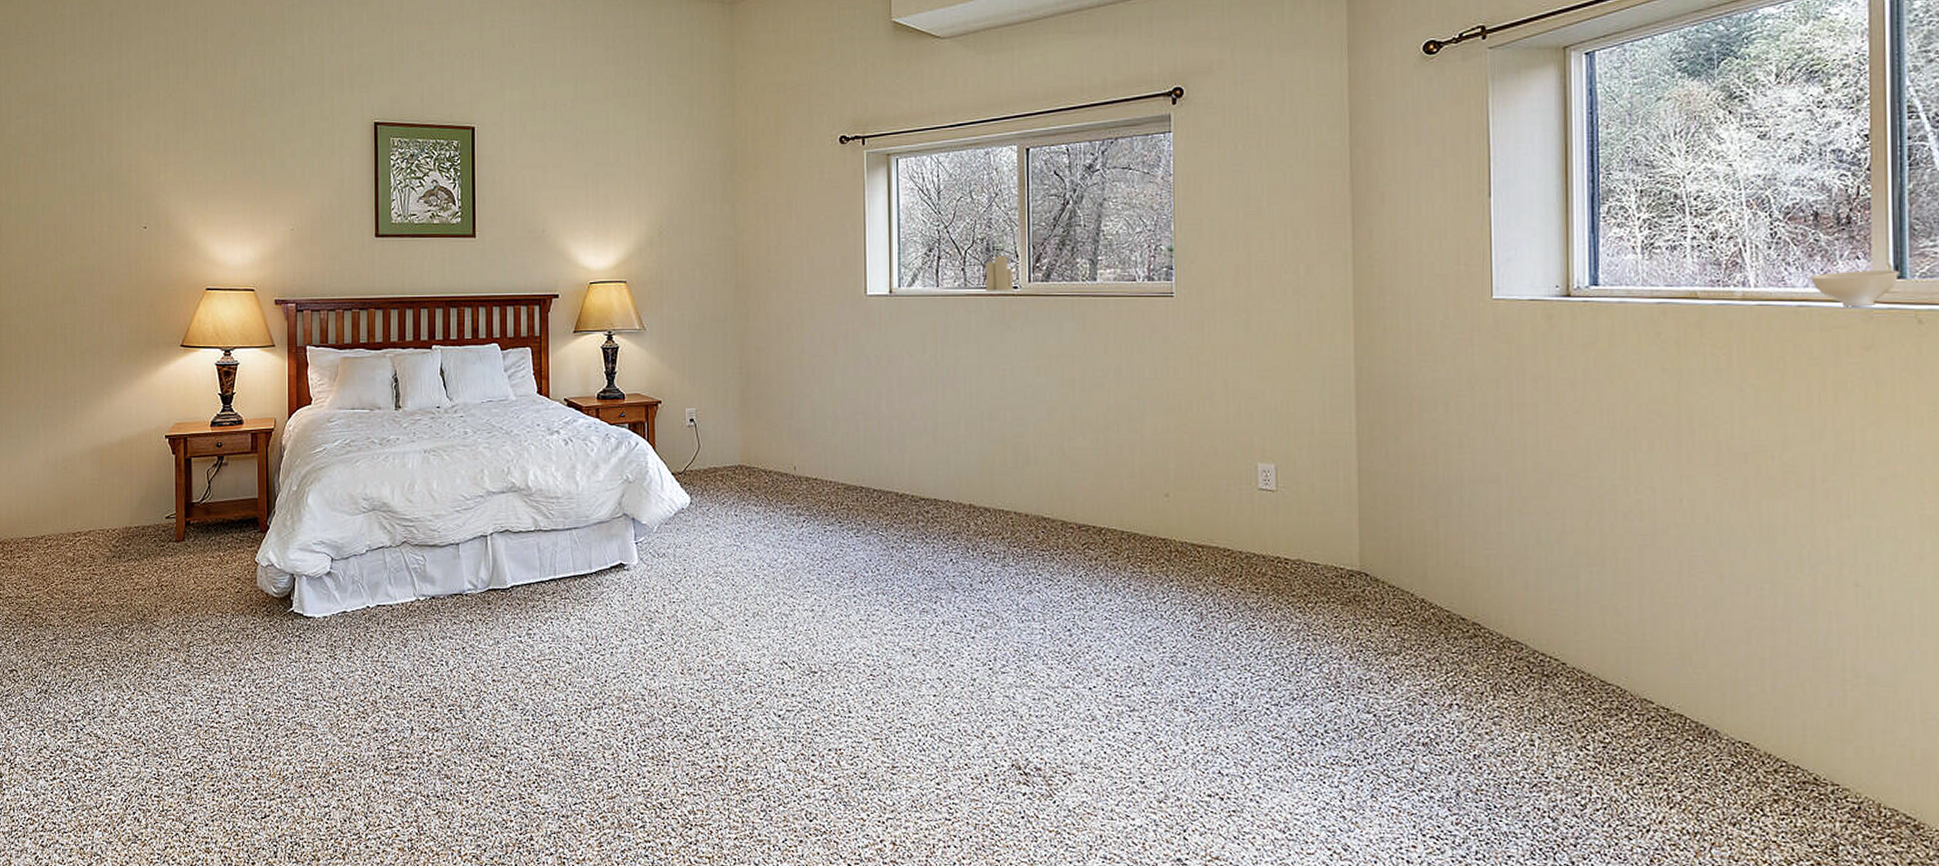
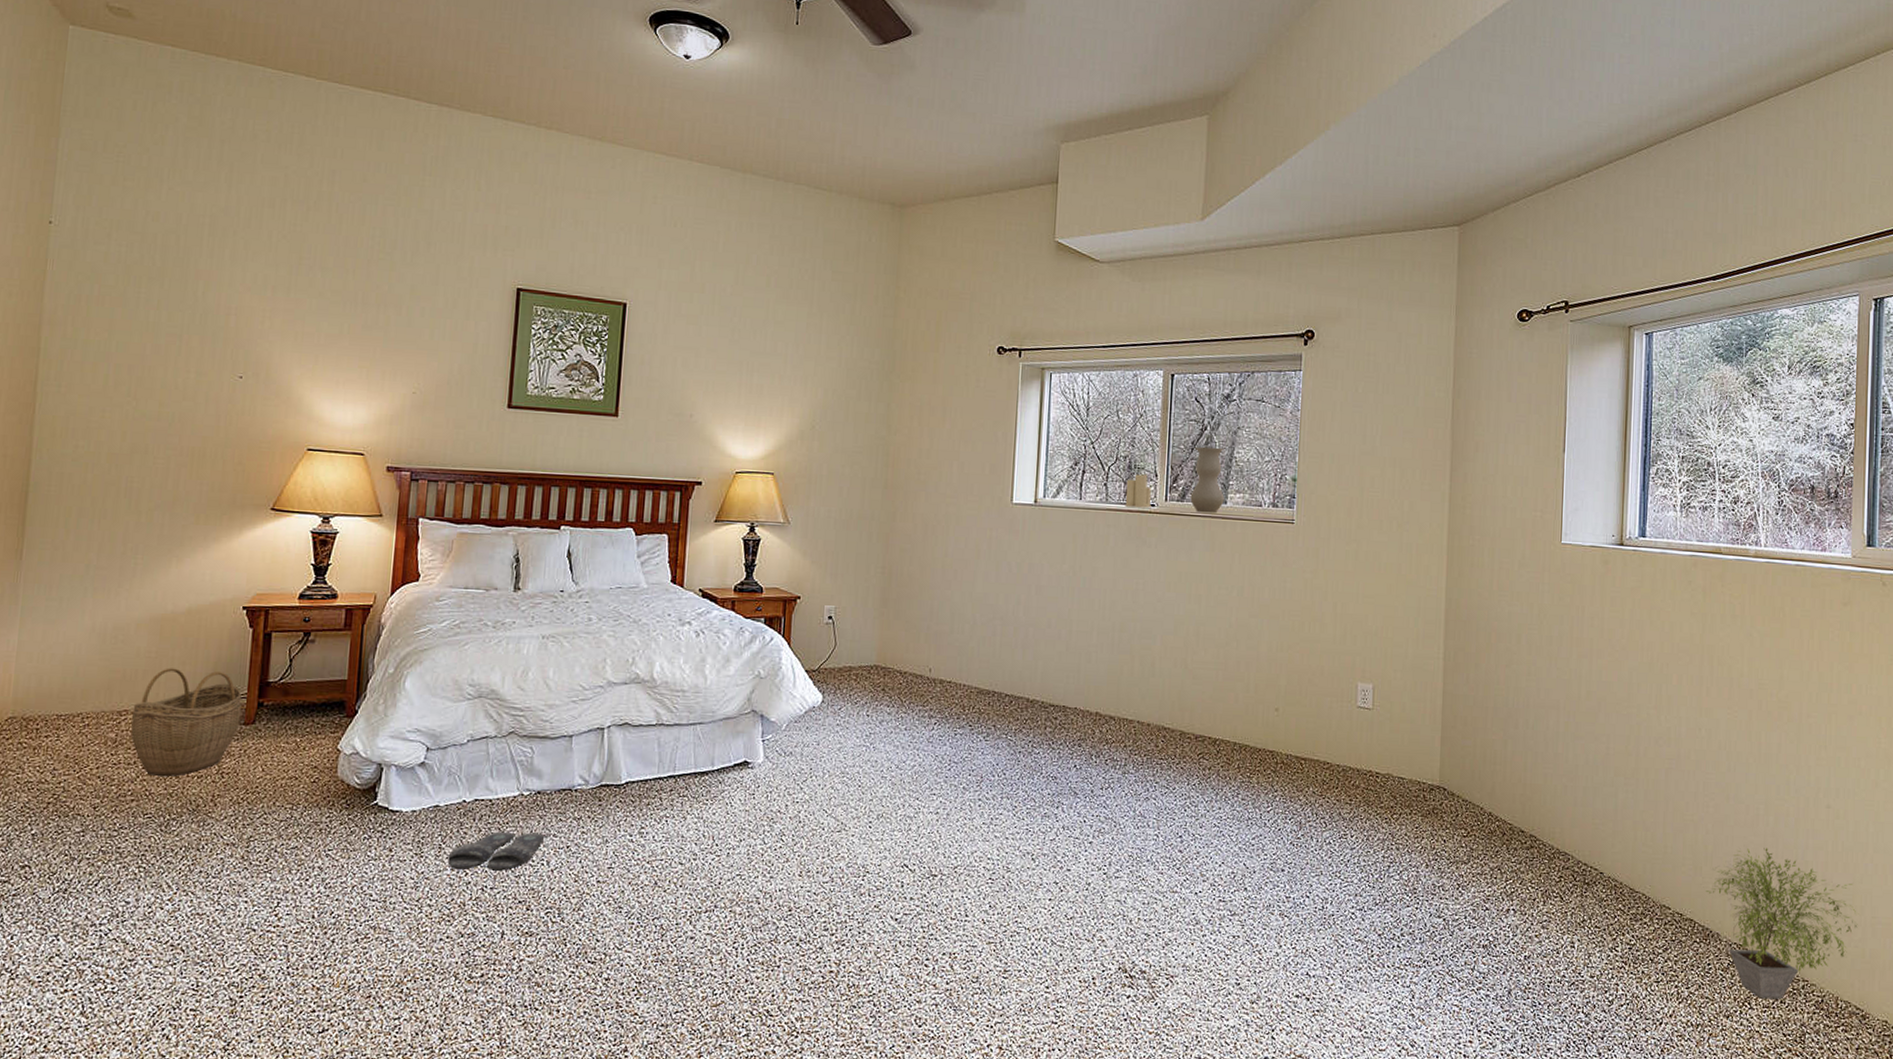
woven basket: none [85,493,172,590] -> present [131,668,242,776]
slippers: none [358,634,442,671] -> present [447,831,545,871]
vase: none [1055,221,1093,292] -> present [1190,447,1224,514]
potted plant: none [1697,633,1905,806] -> present [1705,848,1859,1000]
bowl: present [1809,270,1899,307] -> none [1805,537,1870,569]

